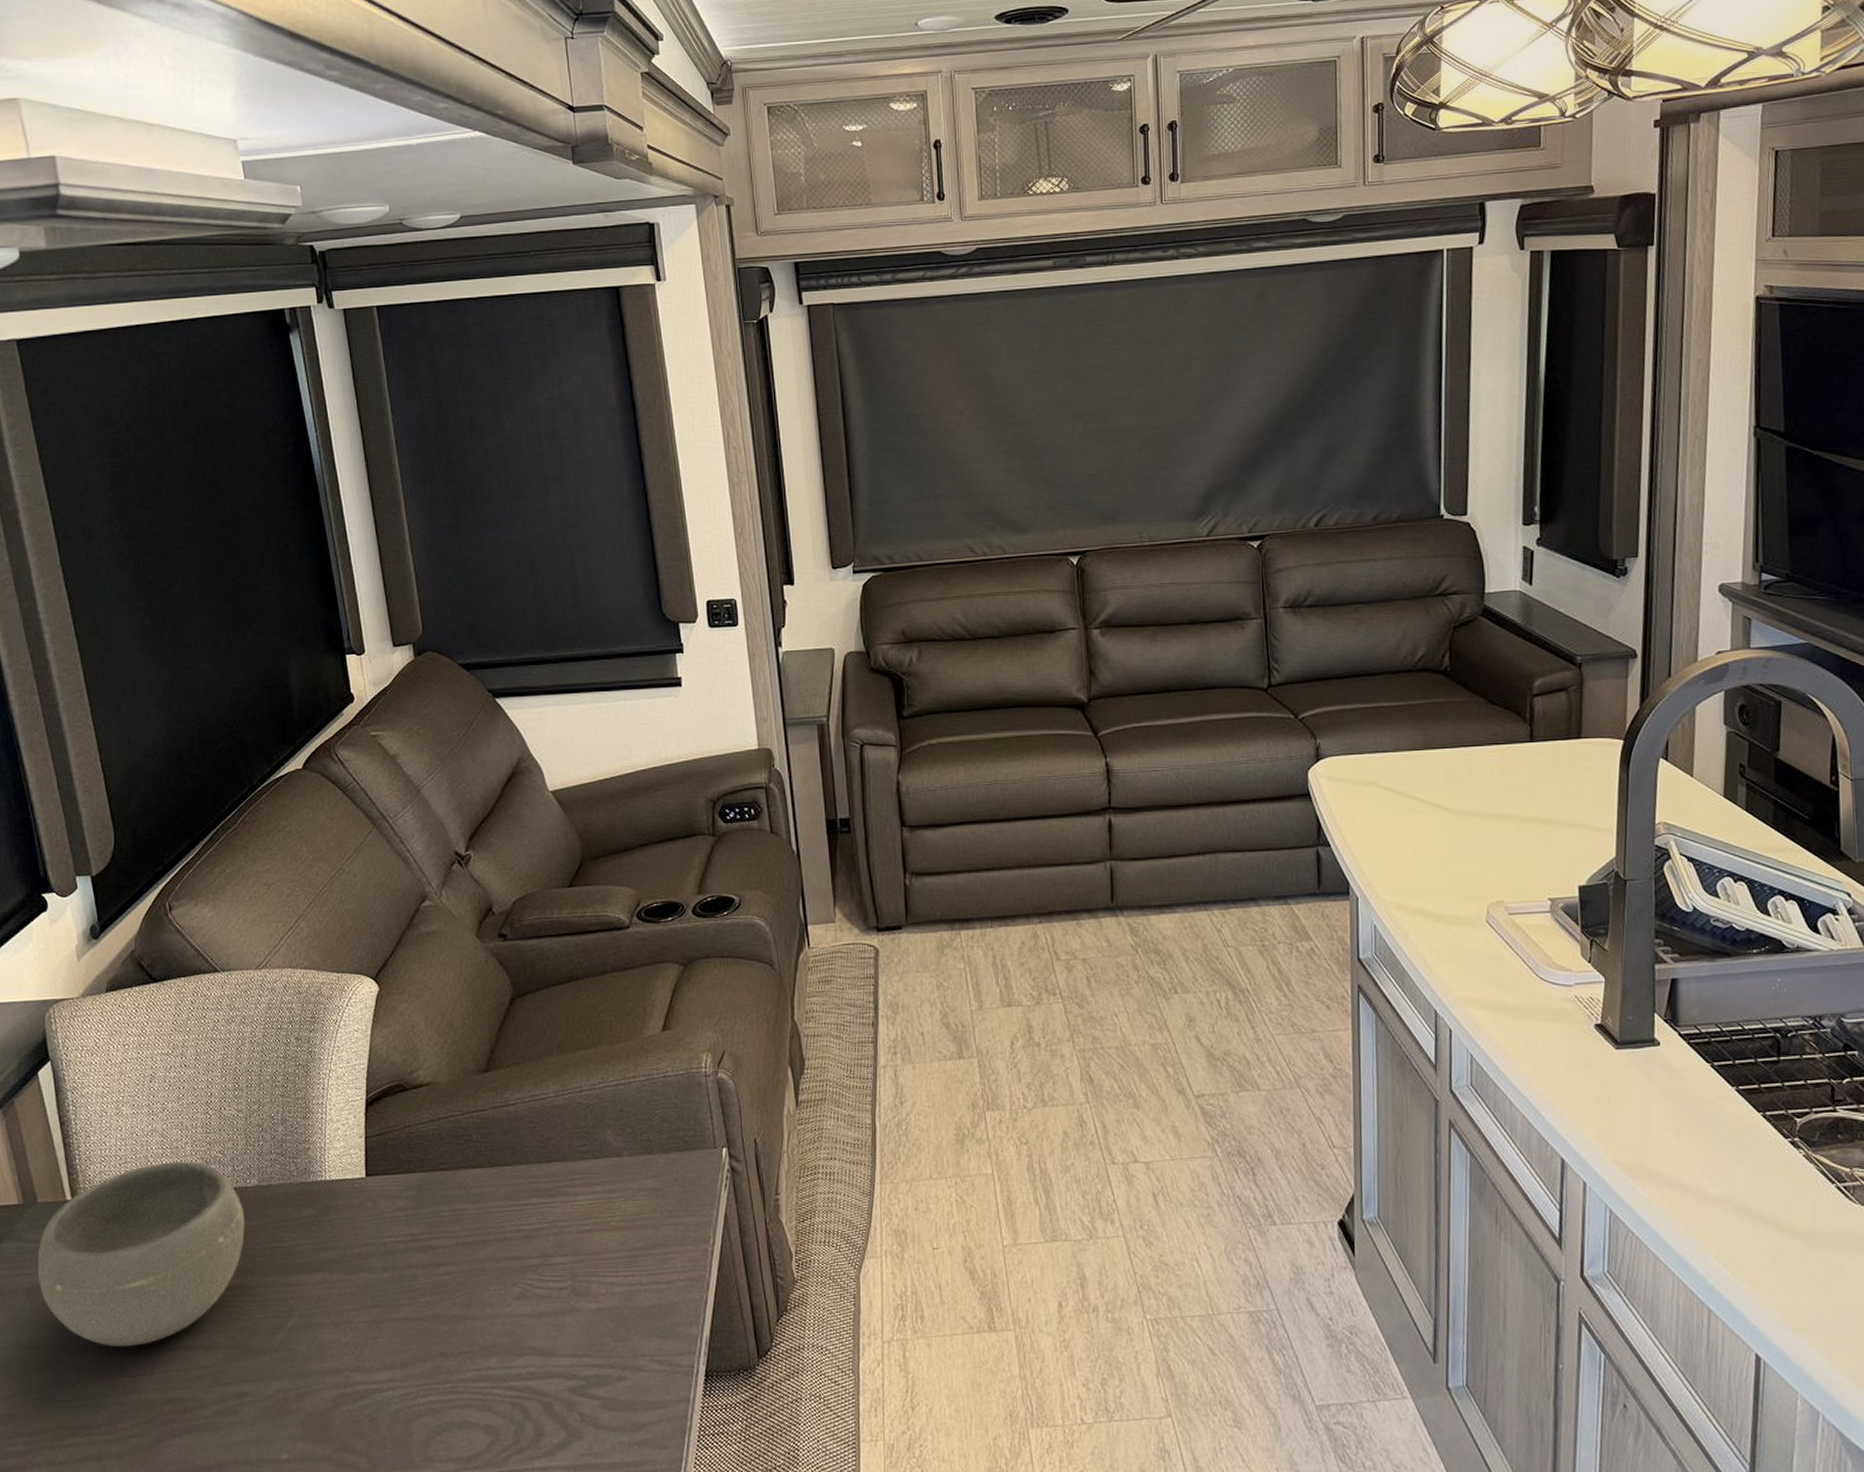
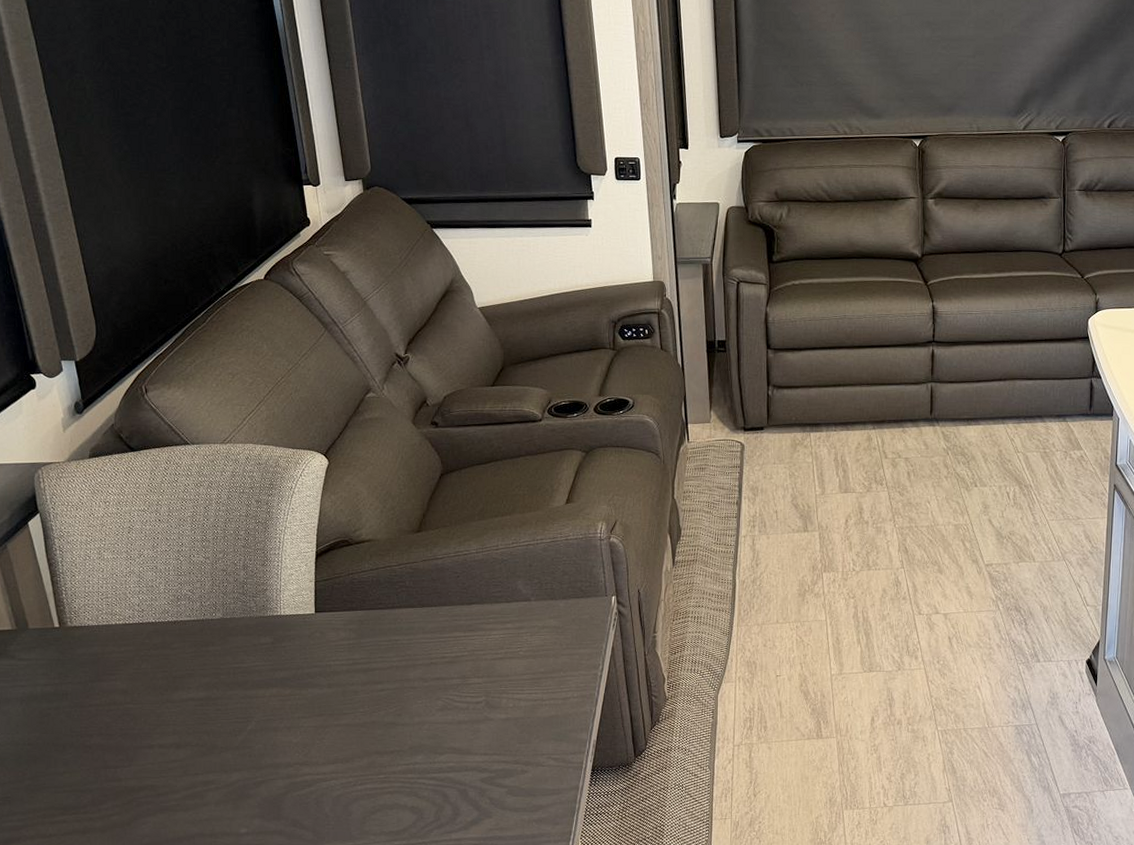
bowl: present [37,1162,245,1347] -> none [29,598,211,745]

